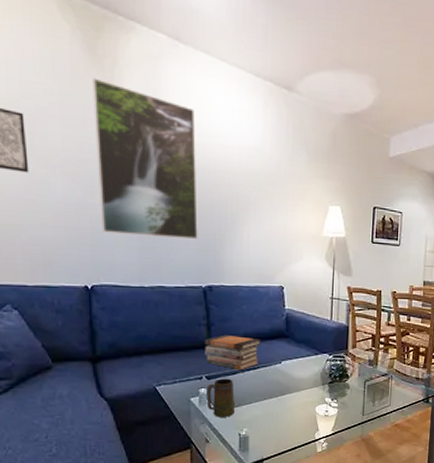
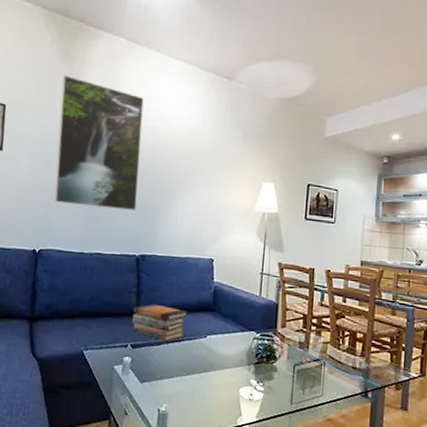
mug: present [206,378,236,417] -> none [129,348,157,390]

